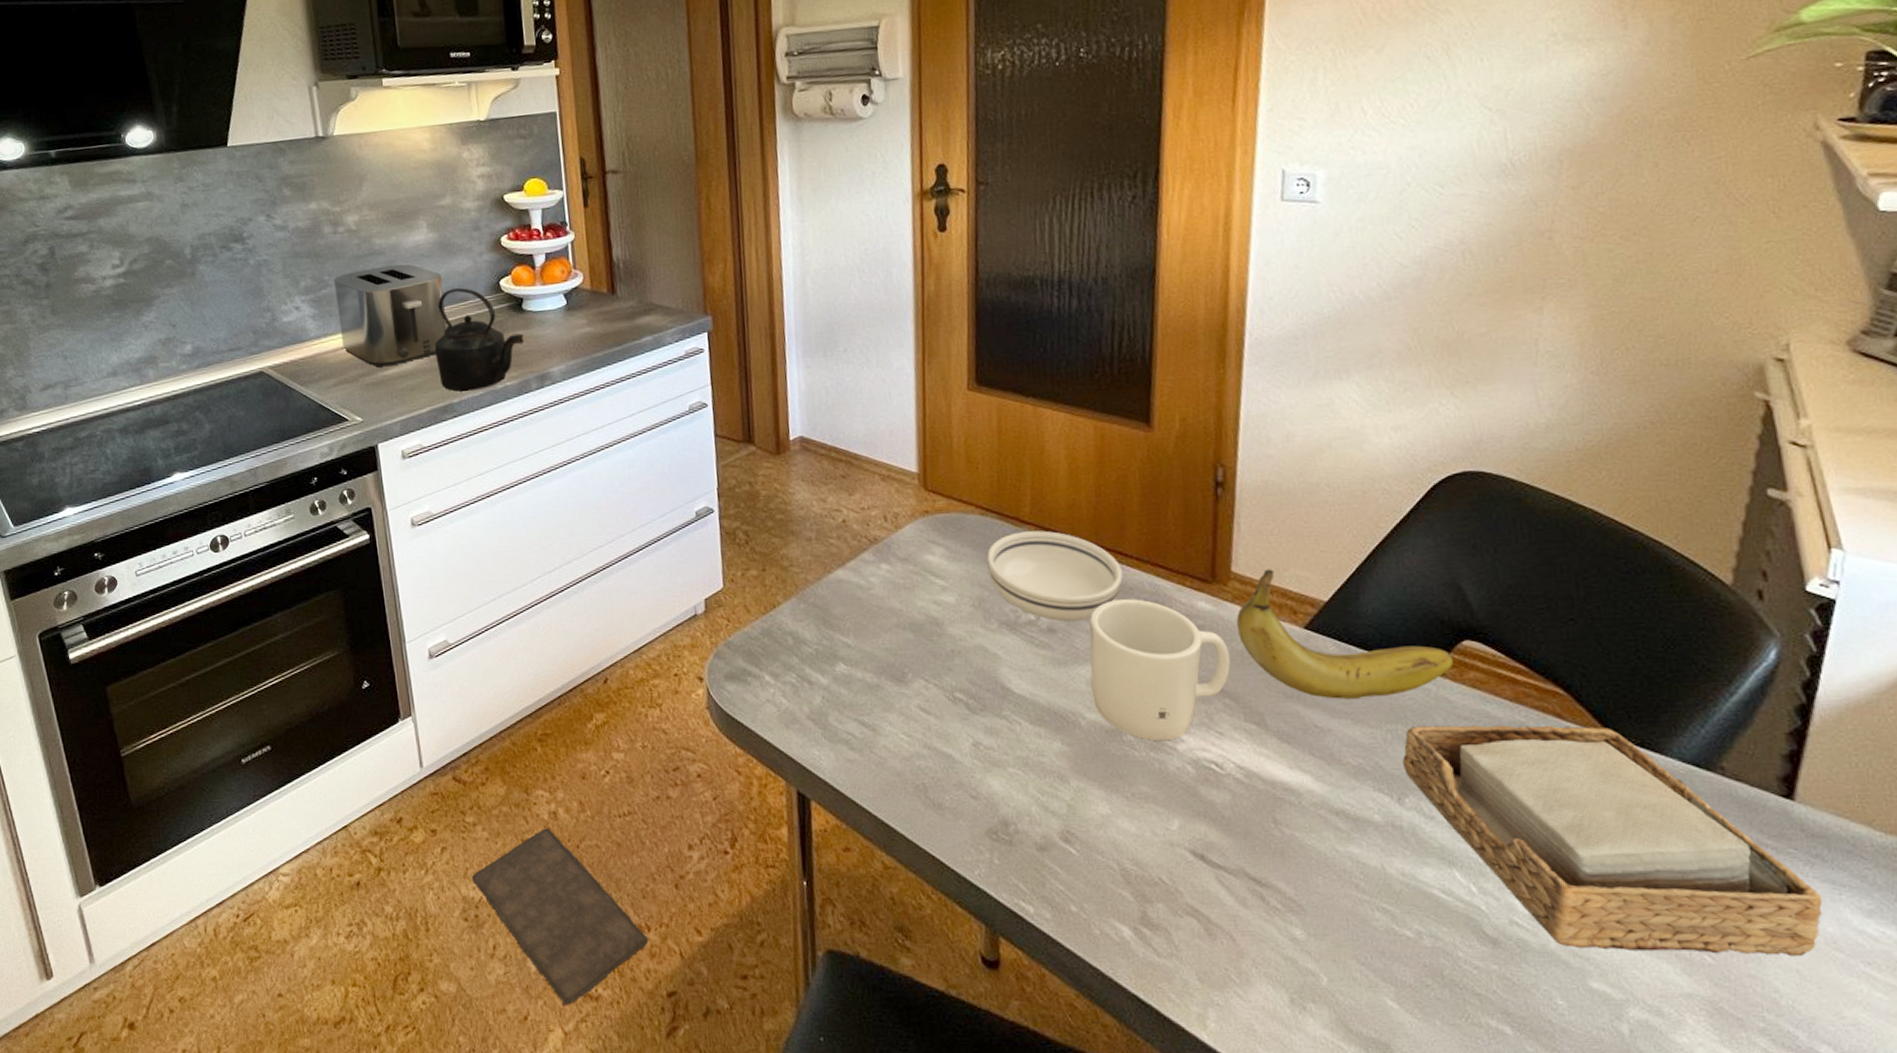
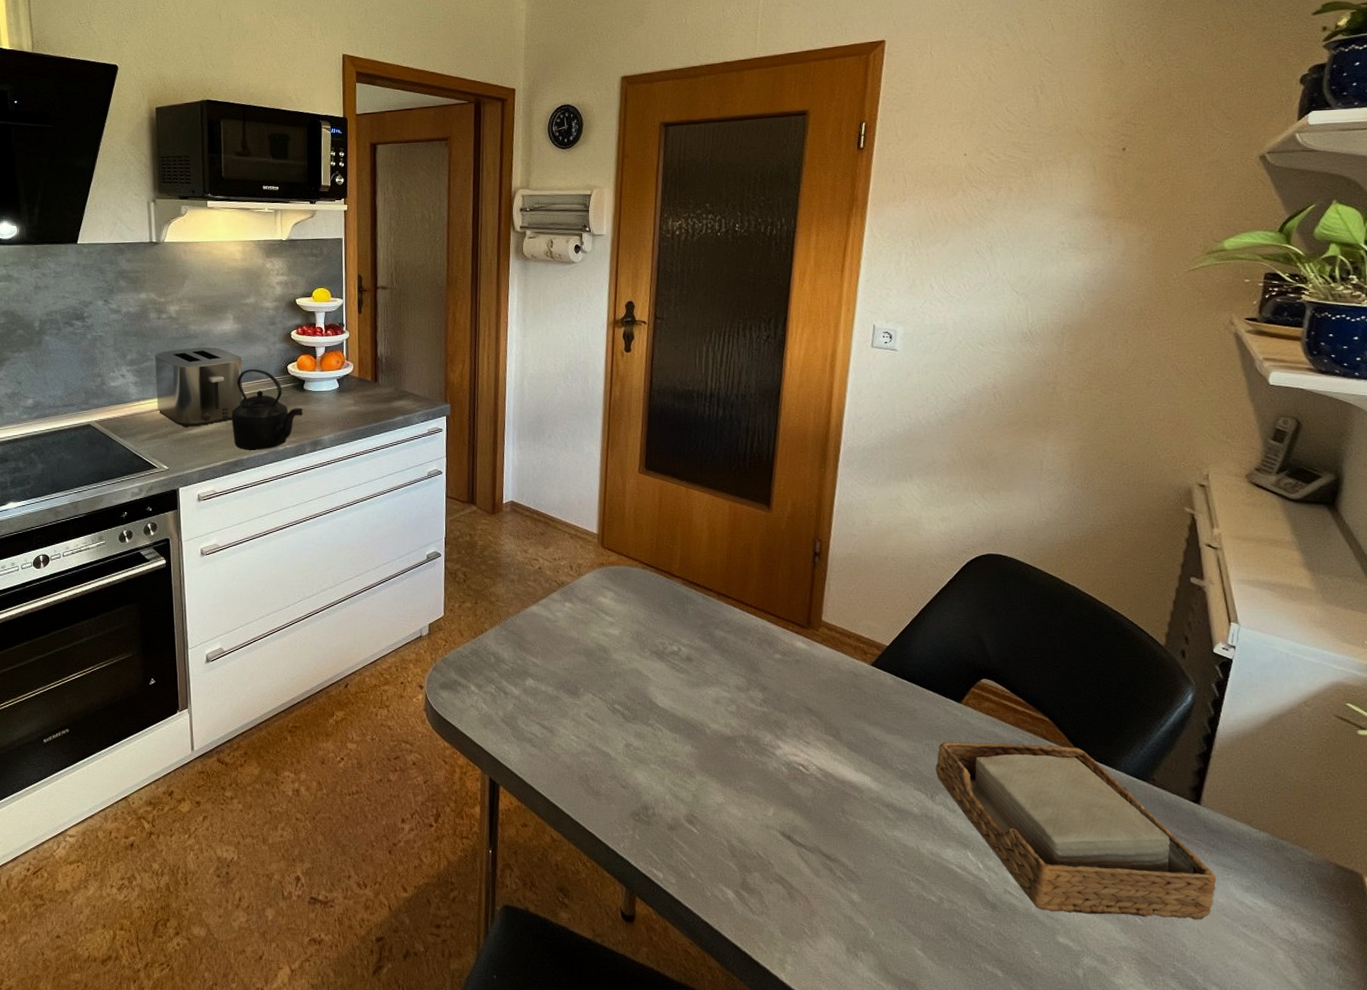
doormat: present [472,828,649,1006] -> none [227,803,365,948]
bowl: present [987,530,1123,622] -> none [645,583,743,653]
mug: present [1089,598,1231,741] -> none [715,637,817,747]
fruit: present [1236,569,1454,699] -> none [823,620,975,720]

